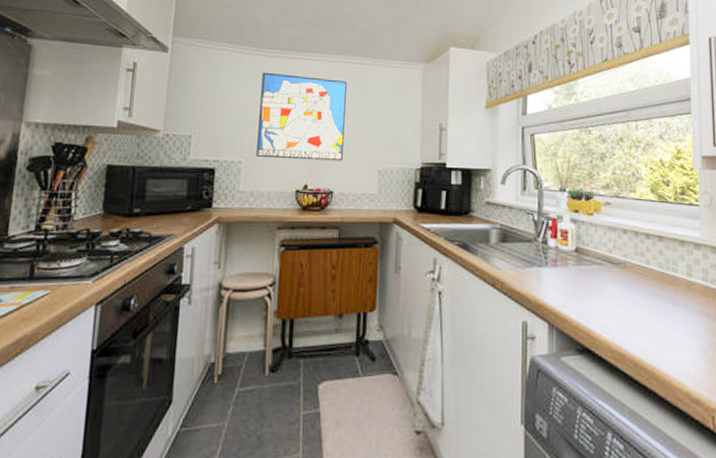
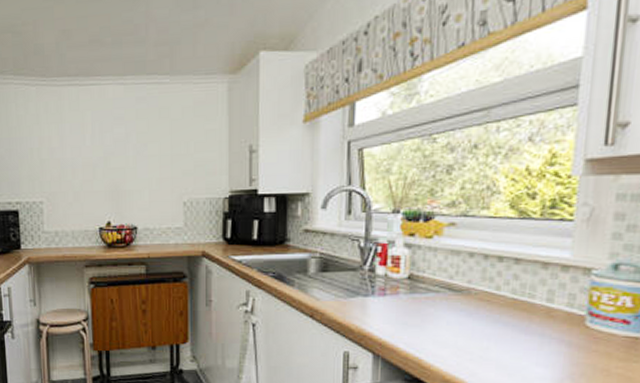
wall art: present [256,72,347,161] -> none [52,103,144,196]

